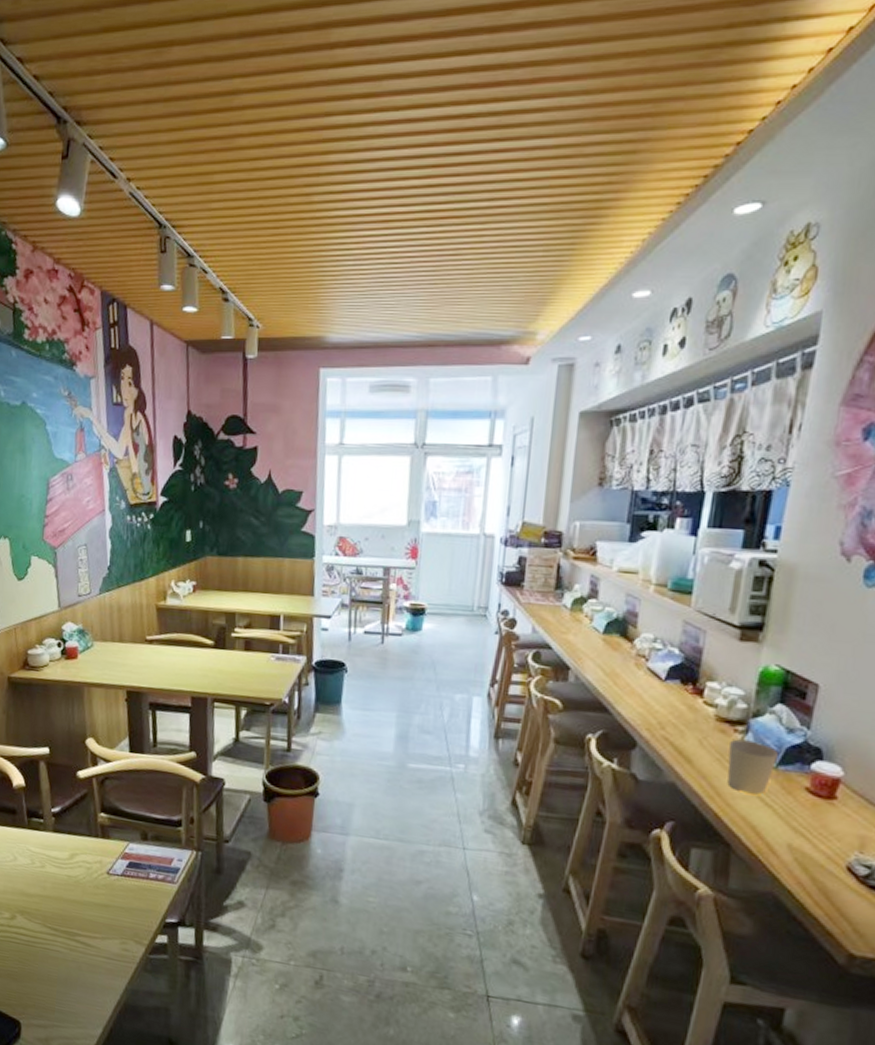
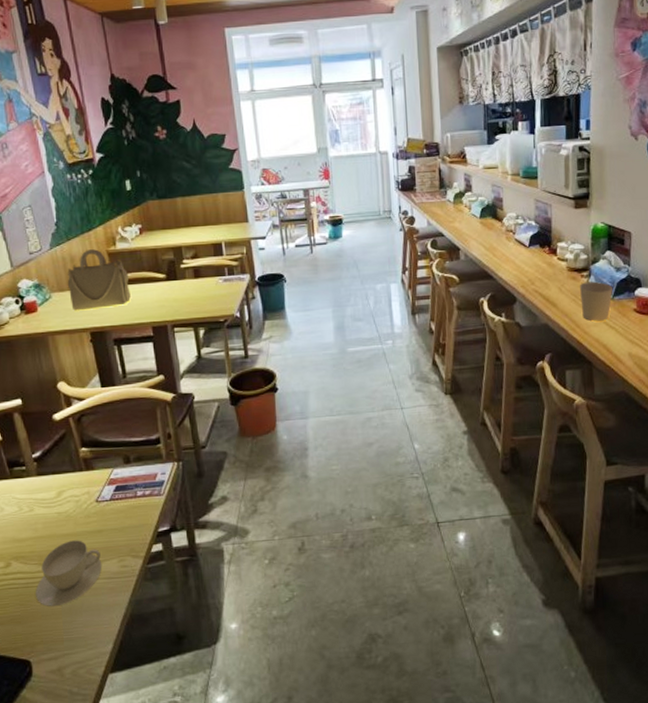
teacup: none [35,908,104,974] -> present [35,540,103,607]
handbag: none [111,601,175,668] -> present [67,249,131,311]

